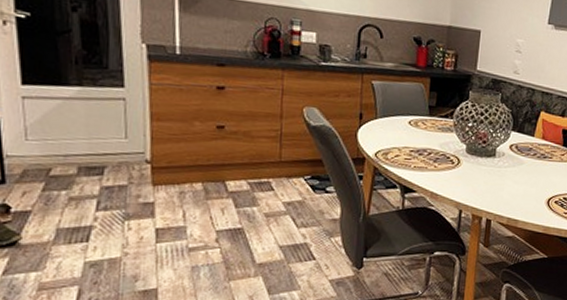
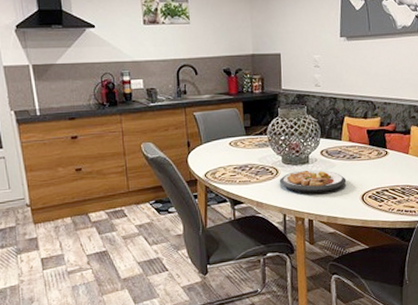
plate: none [459,163,534,191] -> present [279,170,347,193]

